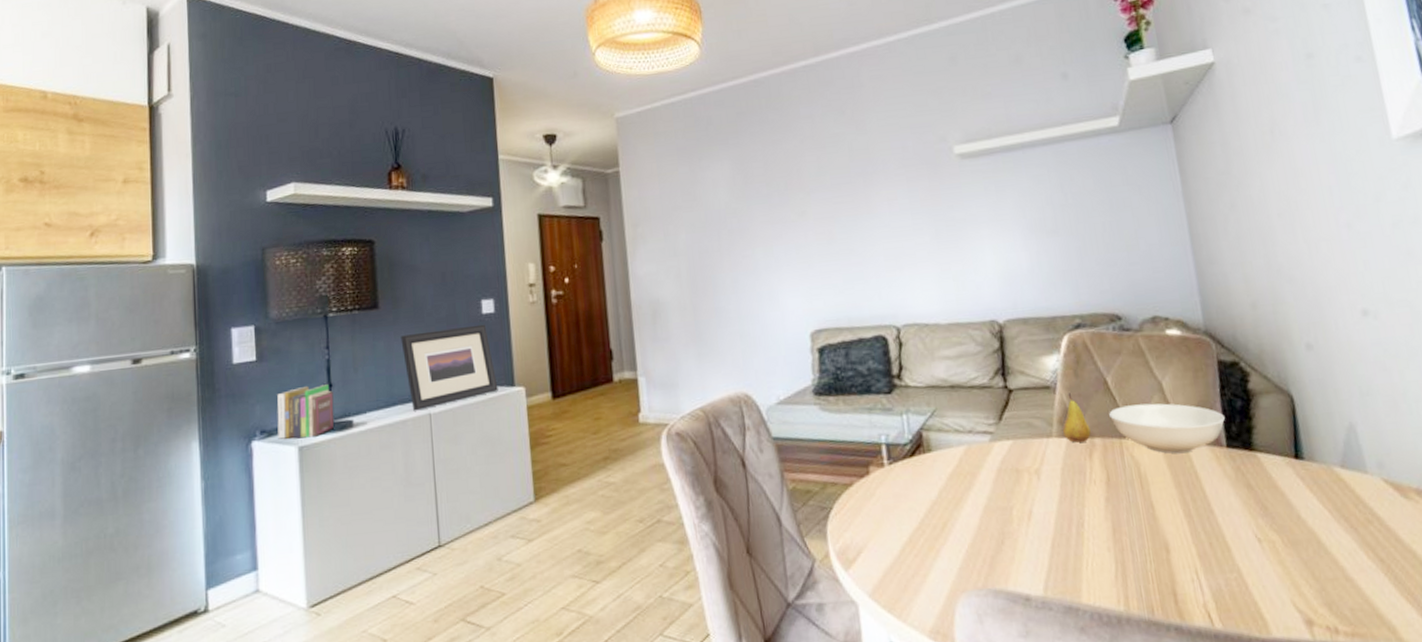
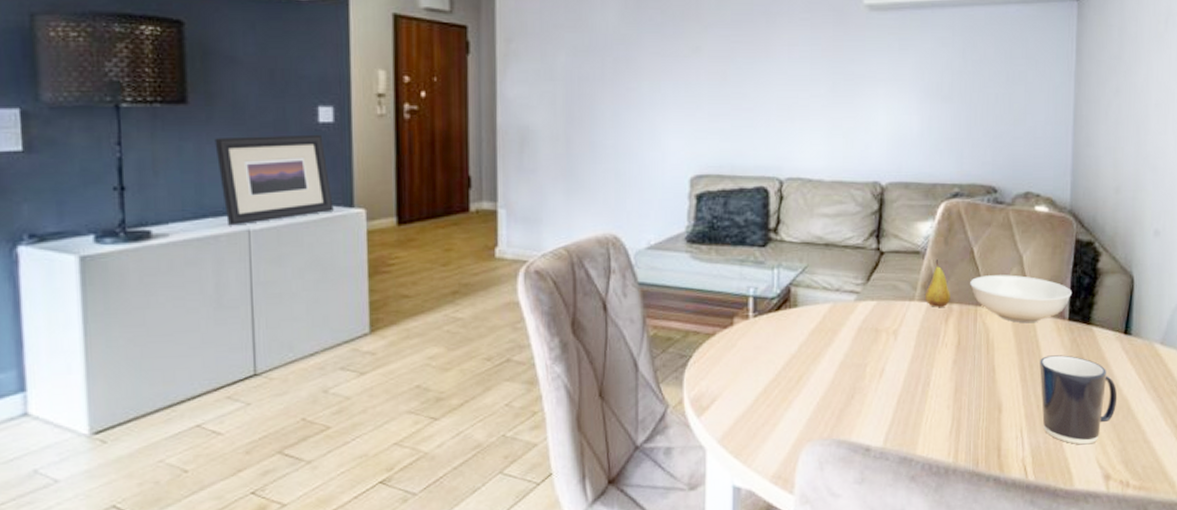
books: present [277,384,334,439] -> none [51,187,127,247]
mug: none [1202,485,1303,586] -> present [1039,355,1118,445]

